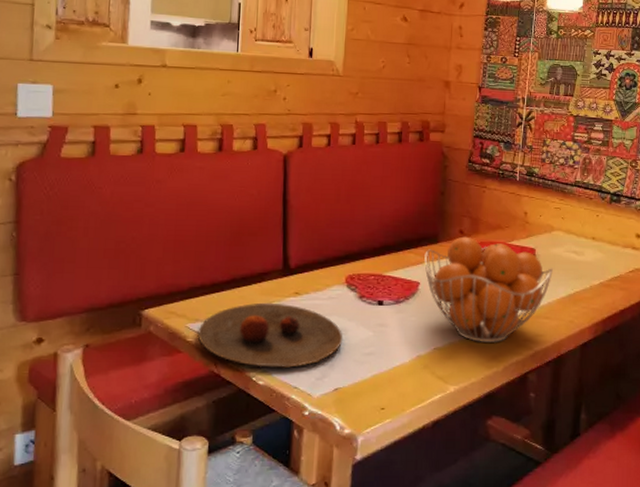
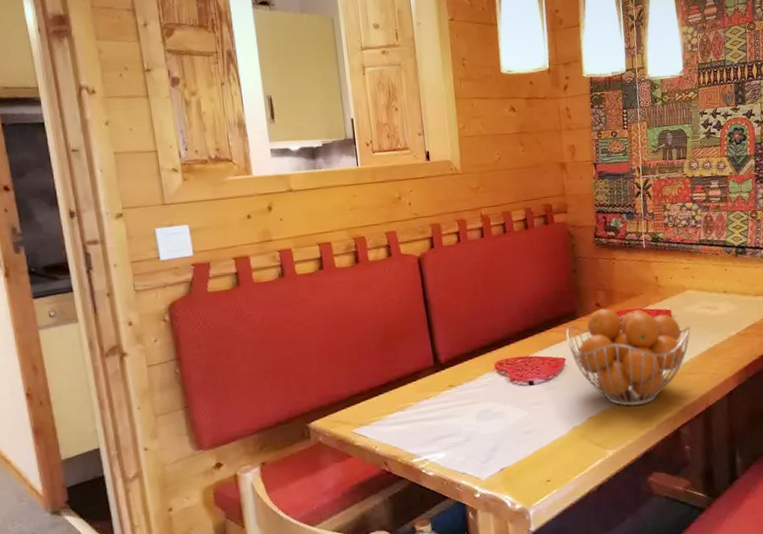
plate: present [197,302,343,368] -> none [364,397,501,460]

